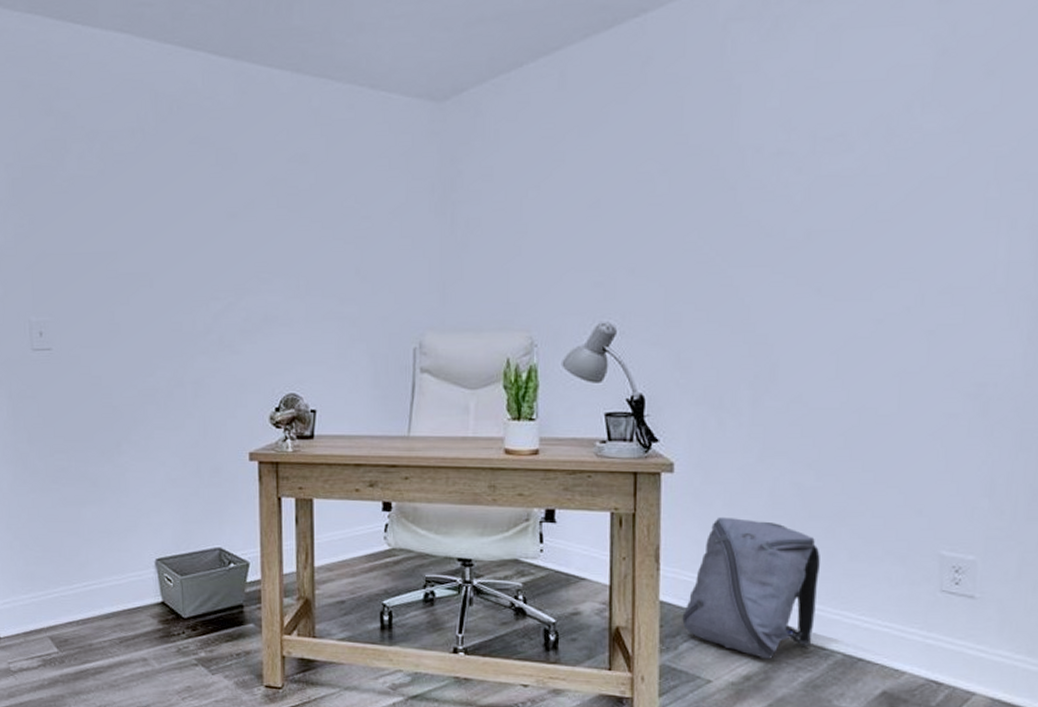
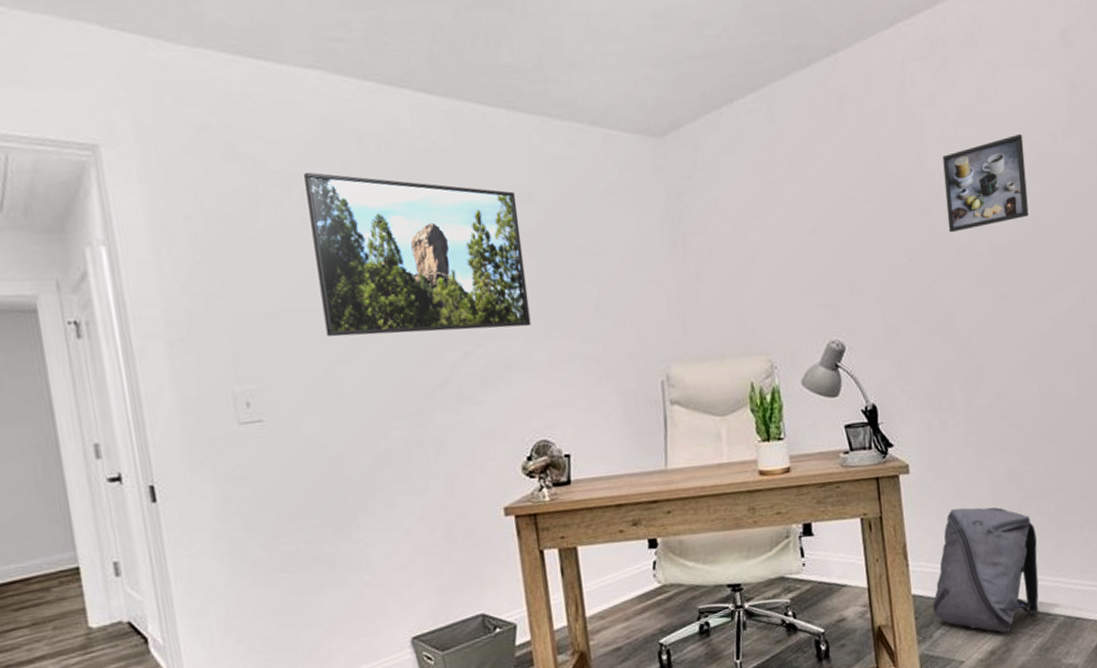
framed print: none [105,128,293,284] -> present [304,172,531,337]
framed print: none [757,105,868,215] -> present [943,133,1029,233]

